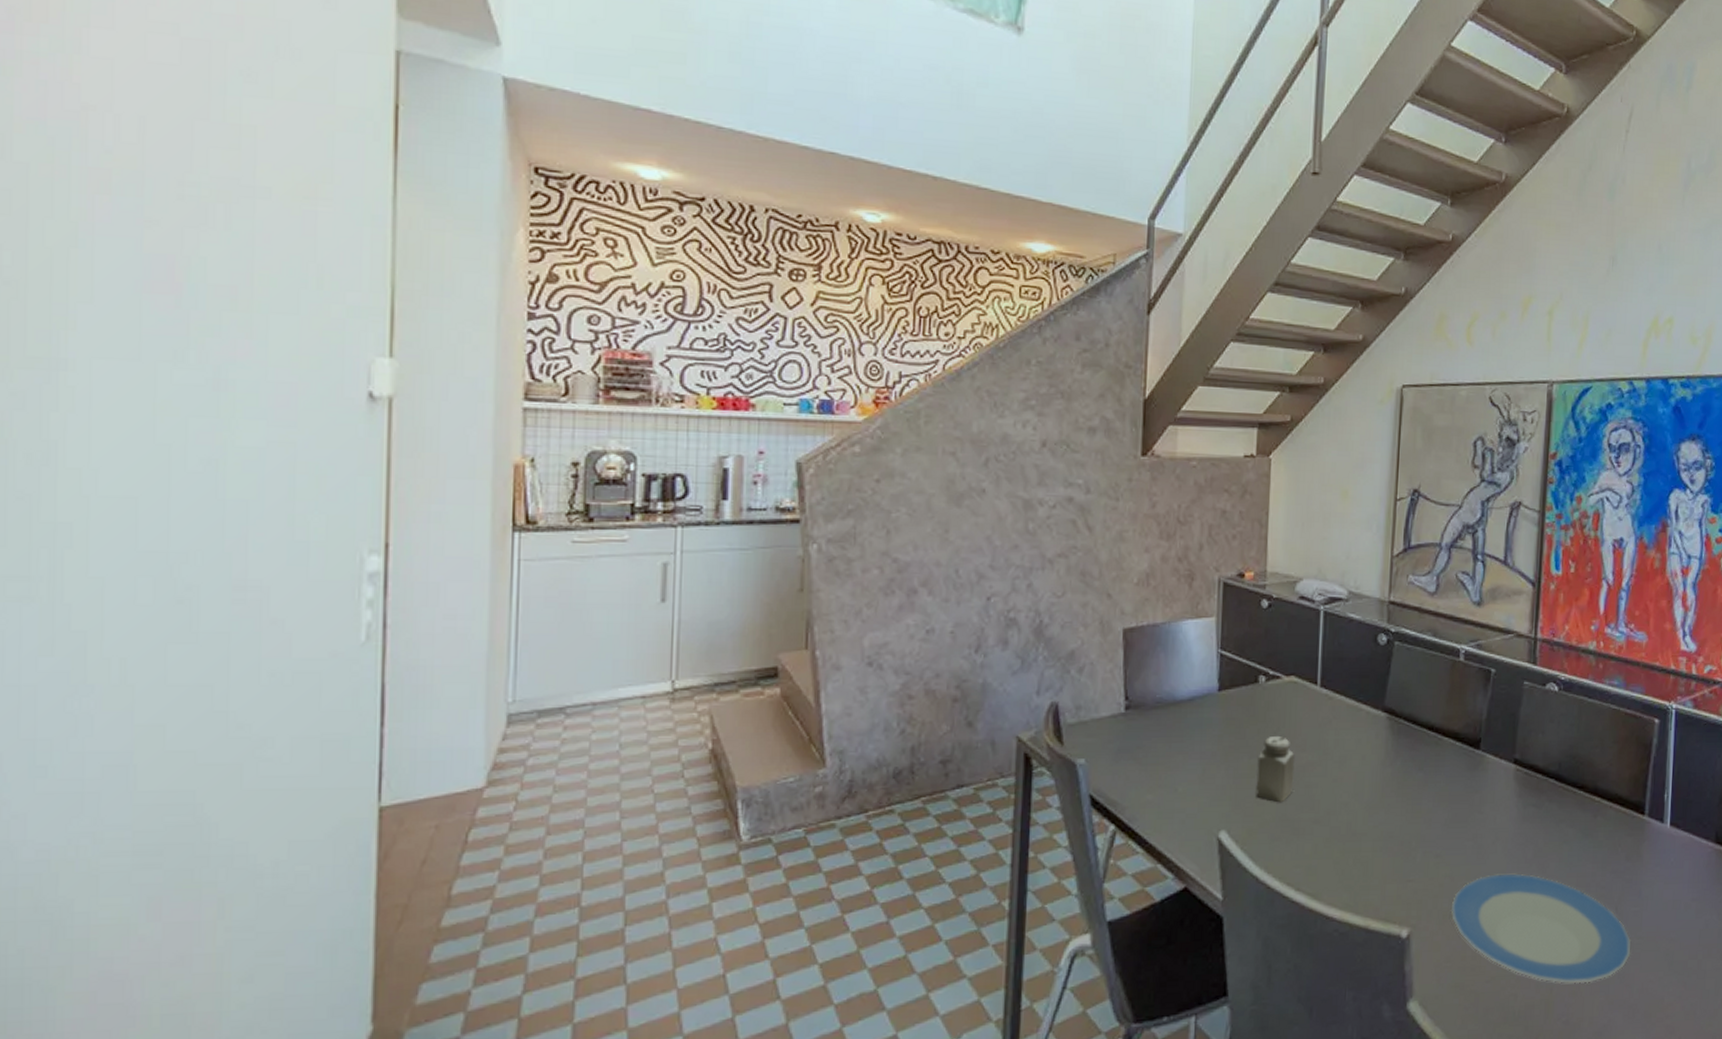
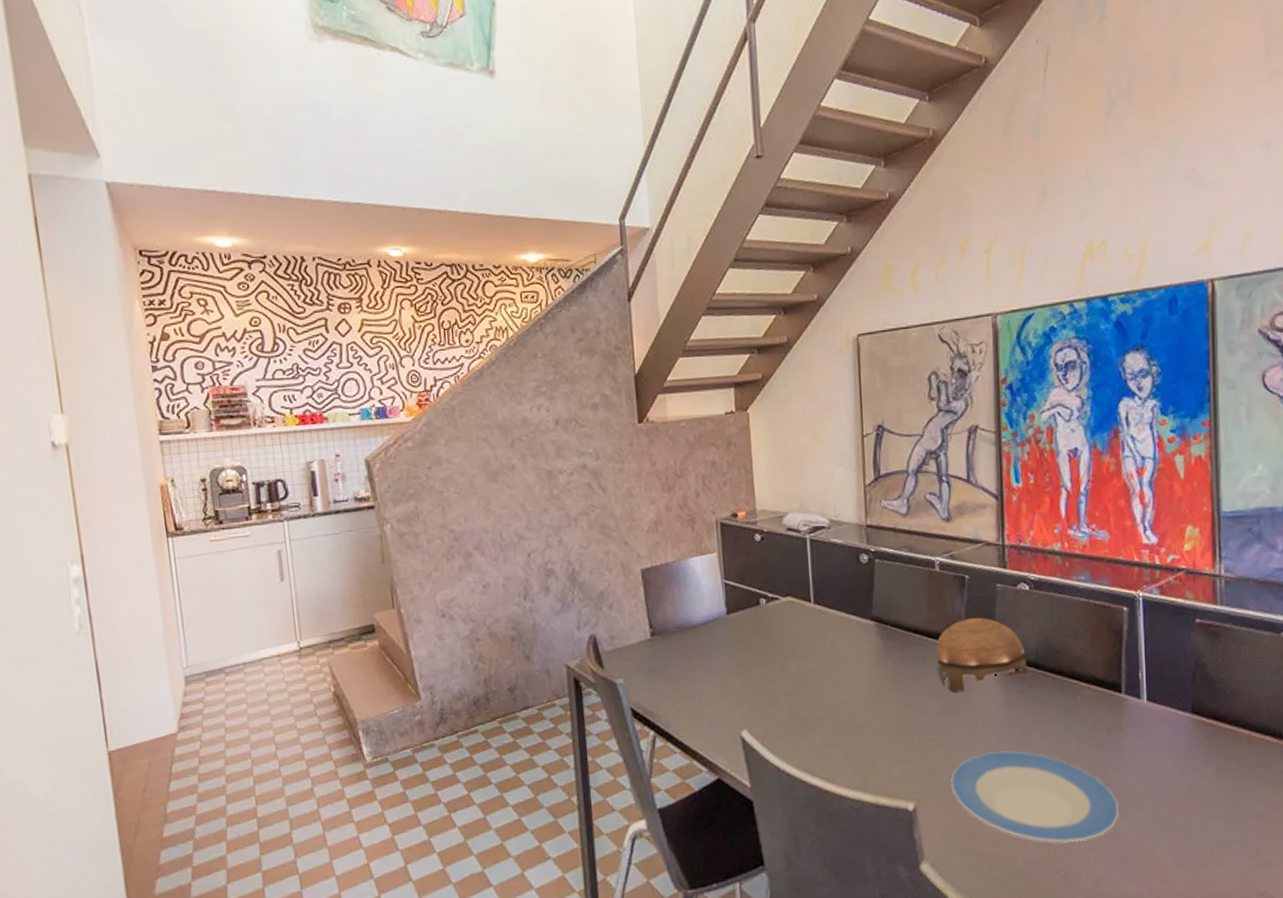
salt shaker: present [1256,737,1295,803] -> none [766,648,800,704]
decorative bowl: none [1450,717,1548,802] -> present [936,617,1028,692]

